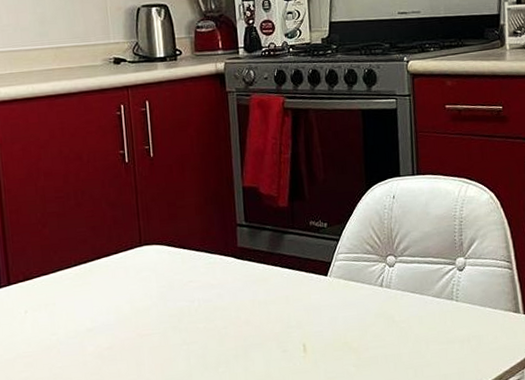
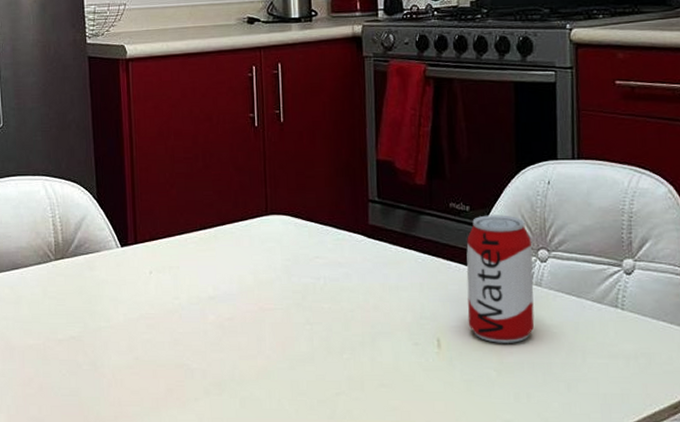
beverage can: none [325,228,386,342] -> present [466,215,535,343]

